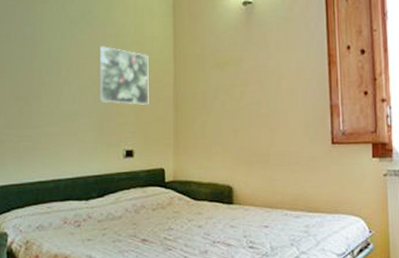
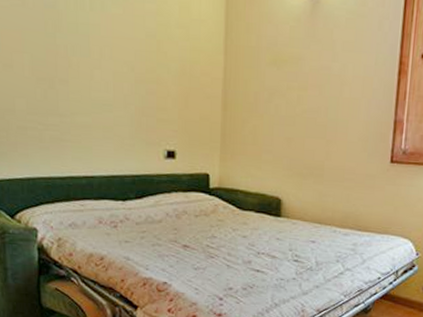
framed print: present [100,46,149,105] -> none [137,25,195,101]

